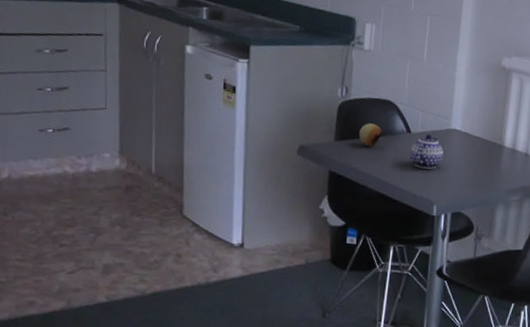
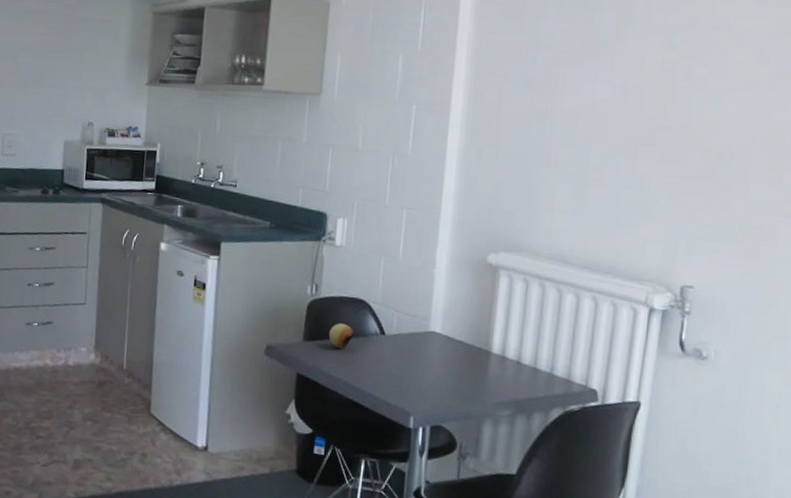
teapot: present [410,134,444,169] -> none [383,337,422,376]

